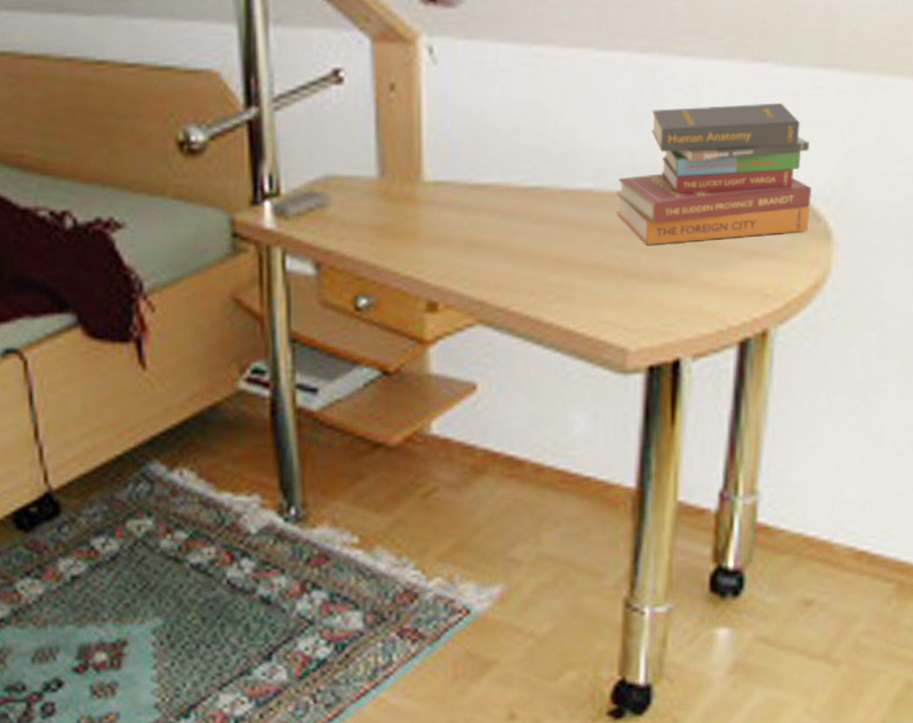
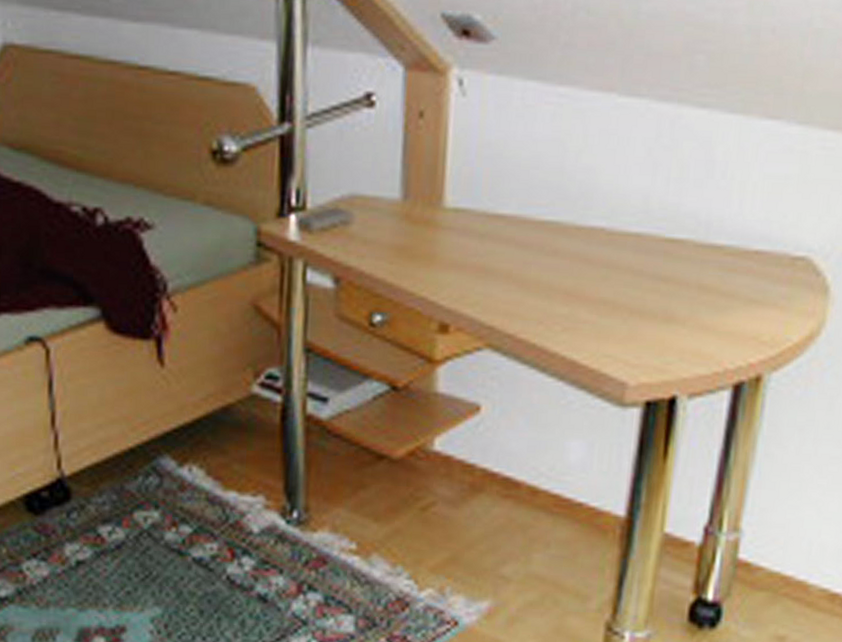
books: present [616,103,812,245] -> none [626,156,814,286]

